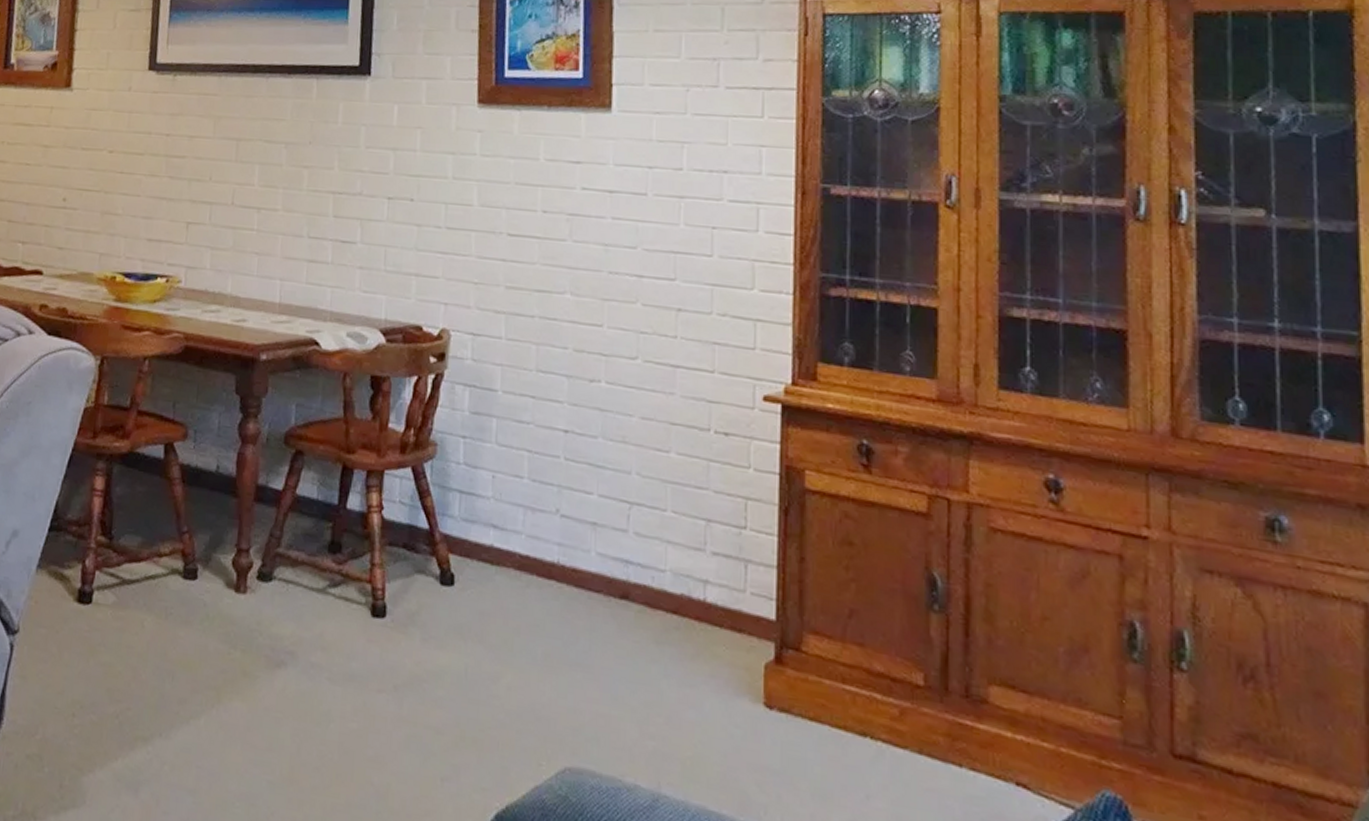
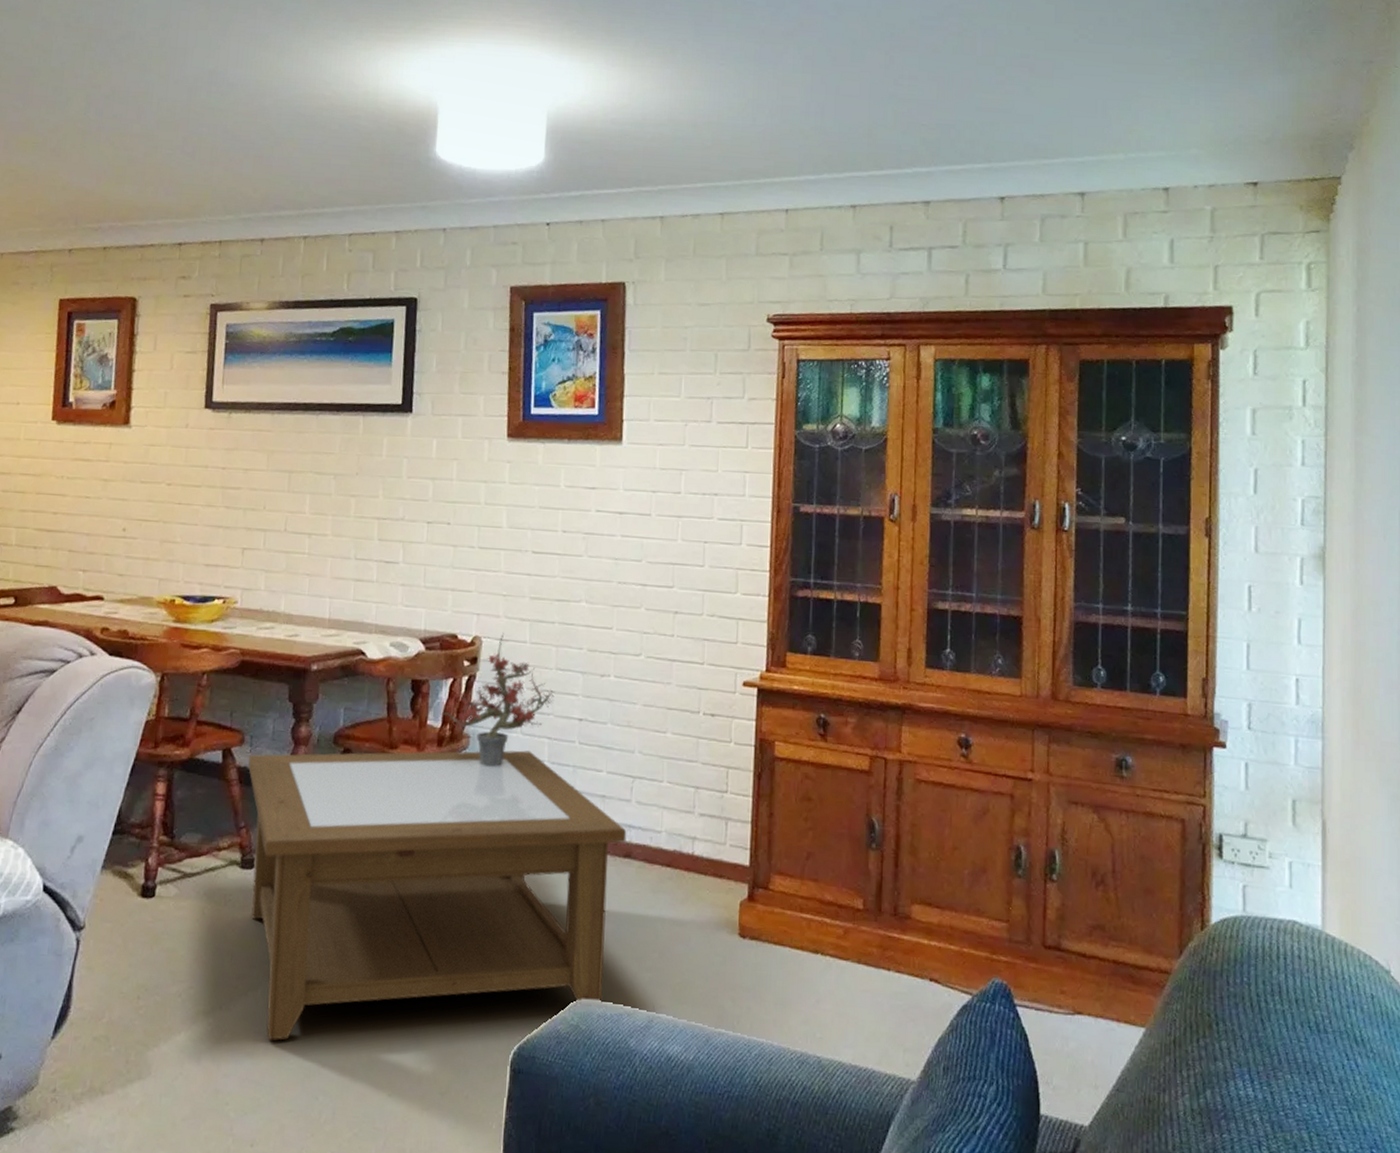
coffee table: none [191,451,623,779] -> present [248,750,627,1040]
potted plant: none [404,326,535,482] -> present [441,633,555,767]

